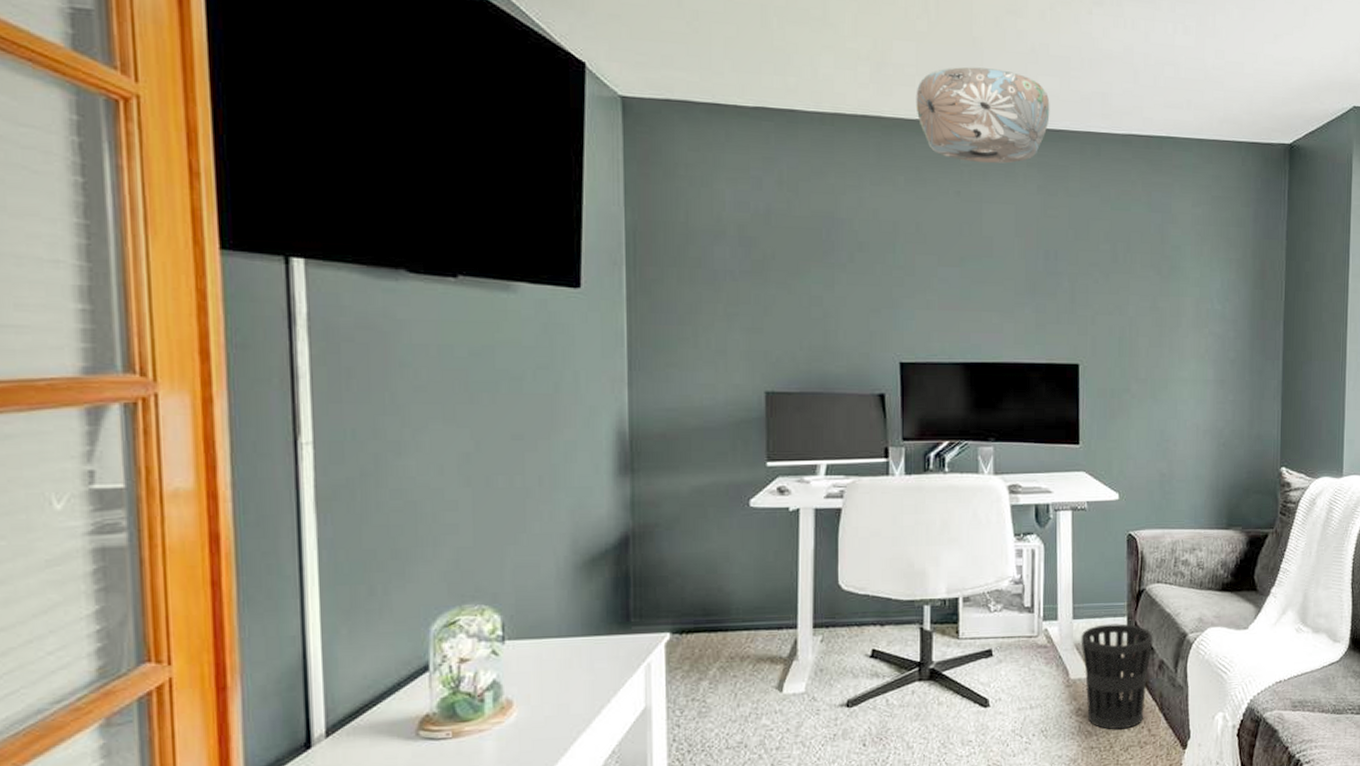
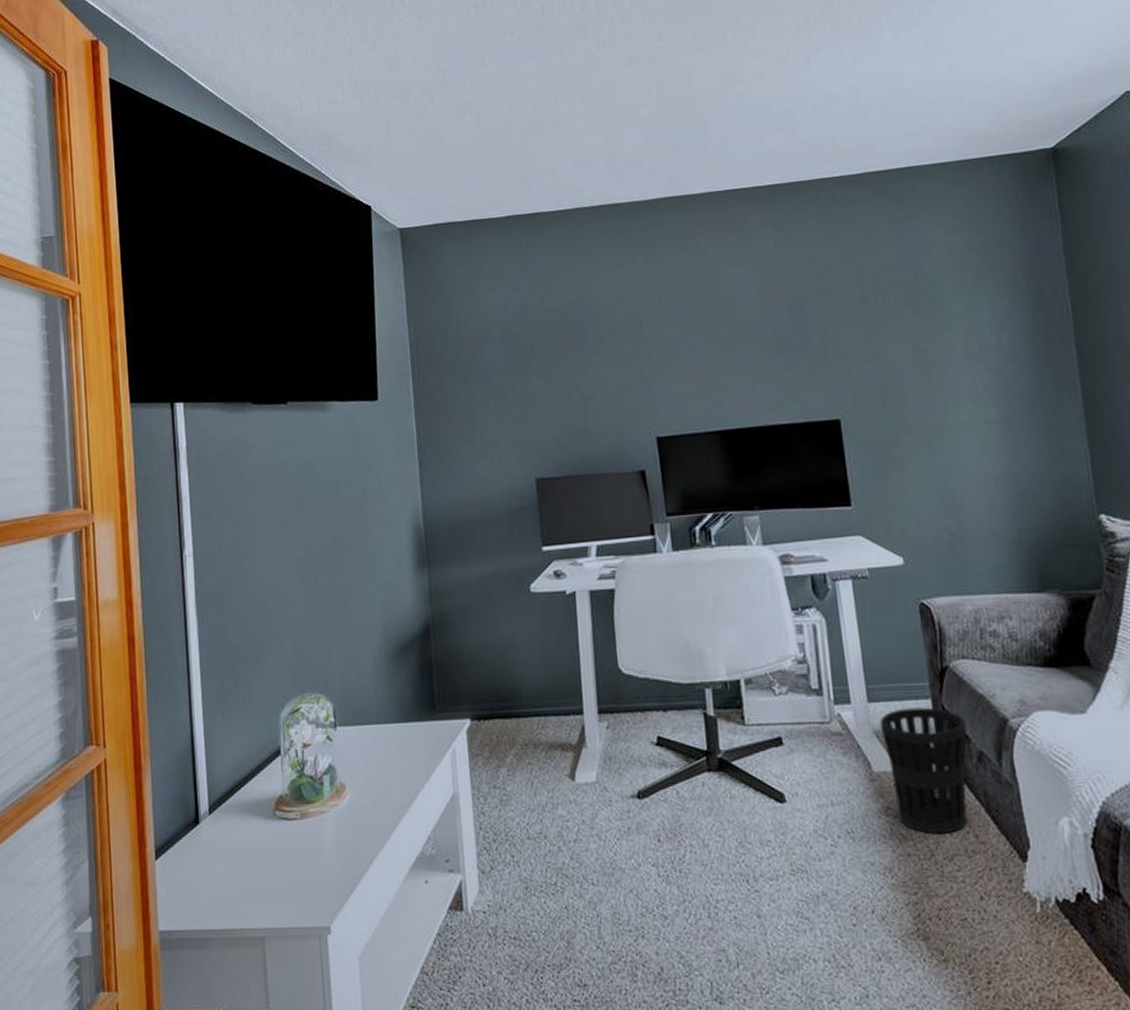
ceiling light: present [916,67,1050,164] -> none [646,136,779,231]

